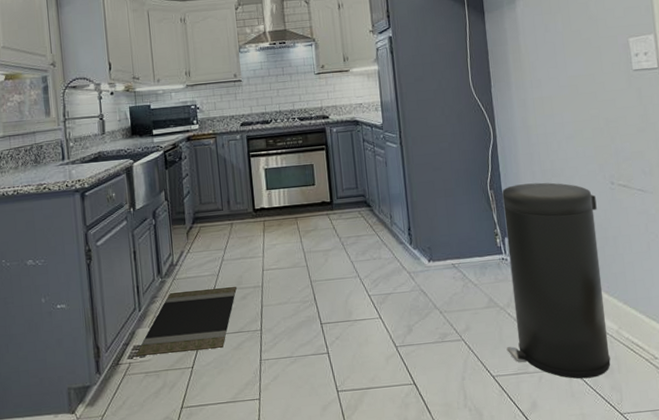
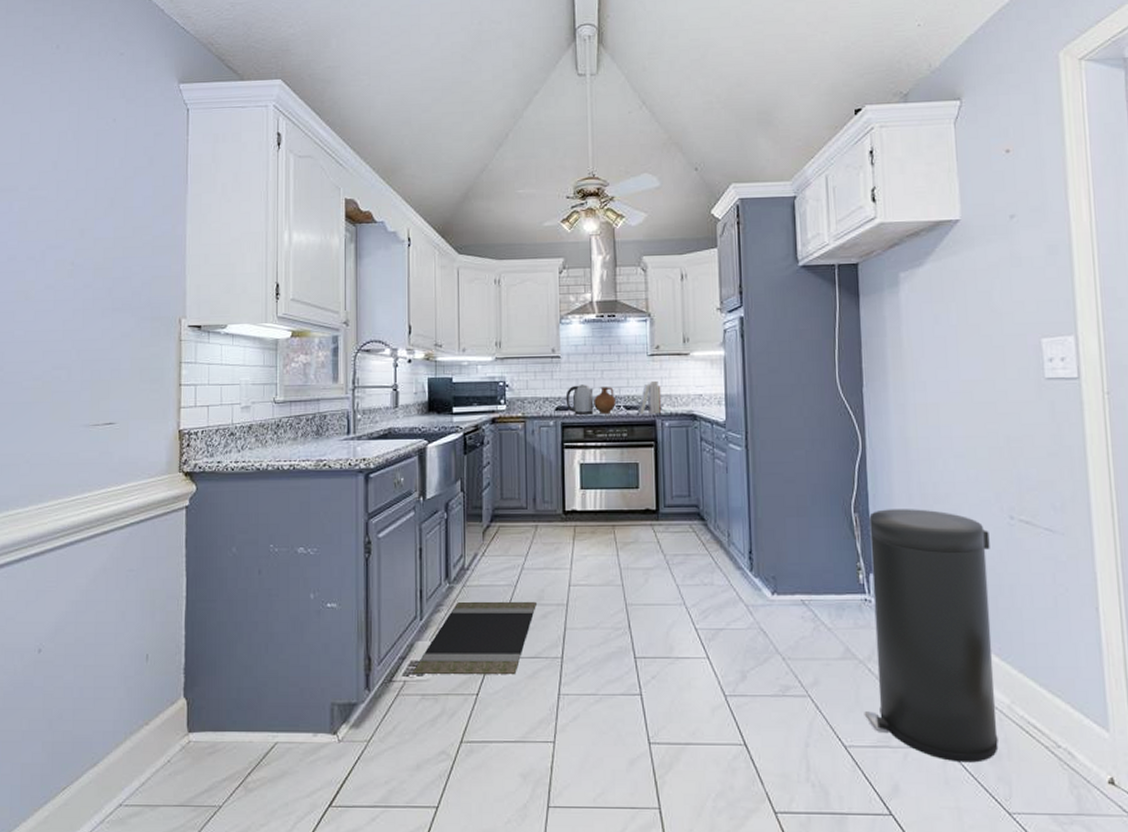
kettle: none [248,102,273,128] -> present [565,385,594,415]
ceramic jug: none [272,103,291,126] -> present [594,387,616,414]
books: none [309,94,329,124] -> present [637,380,662,415]

